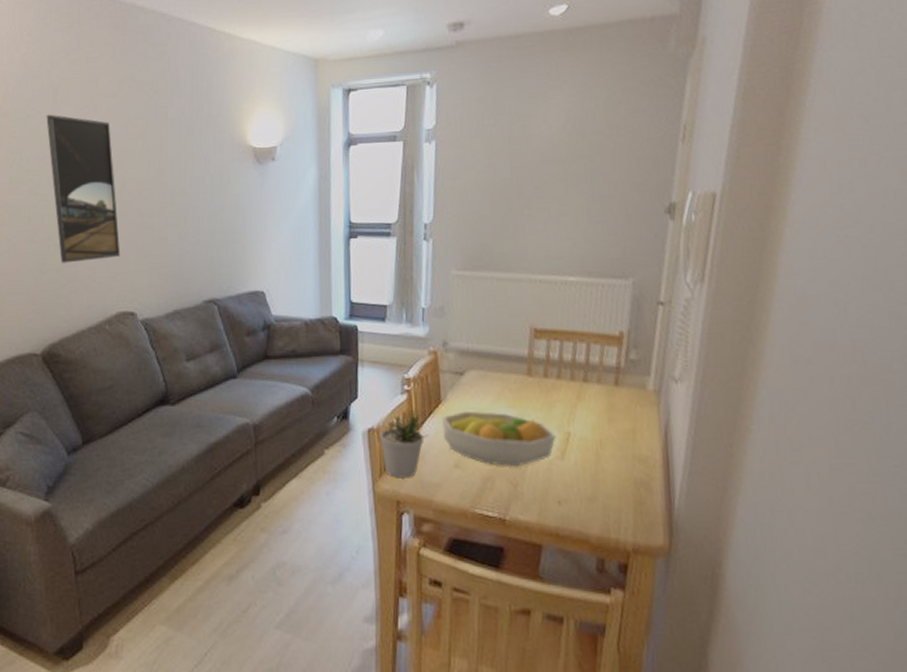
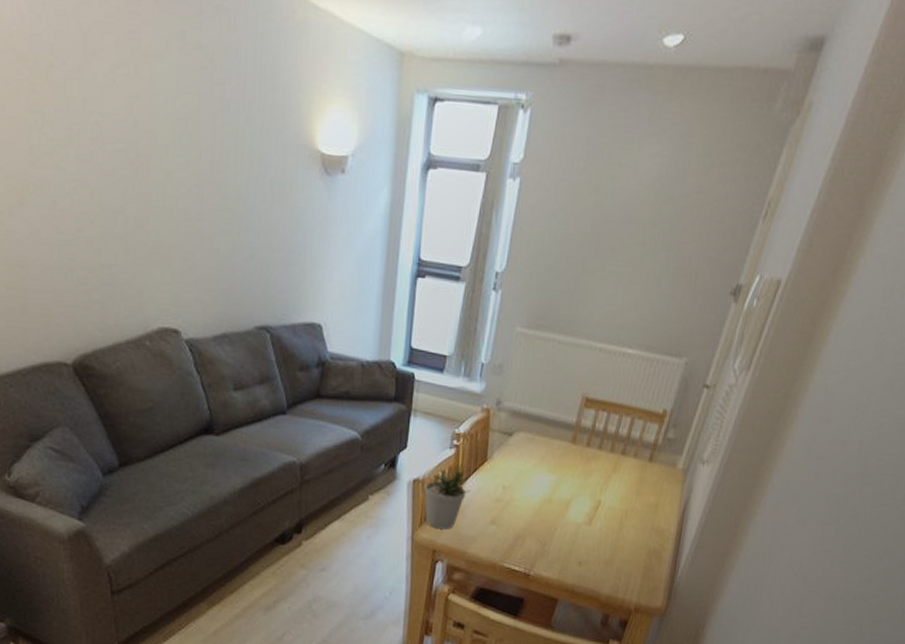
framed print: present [46,114,121,263] -> none [74,67,164,264]
fruit bowl: present [442,411,556,466] -> none [484,471,588,528]

